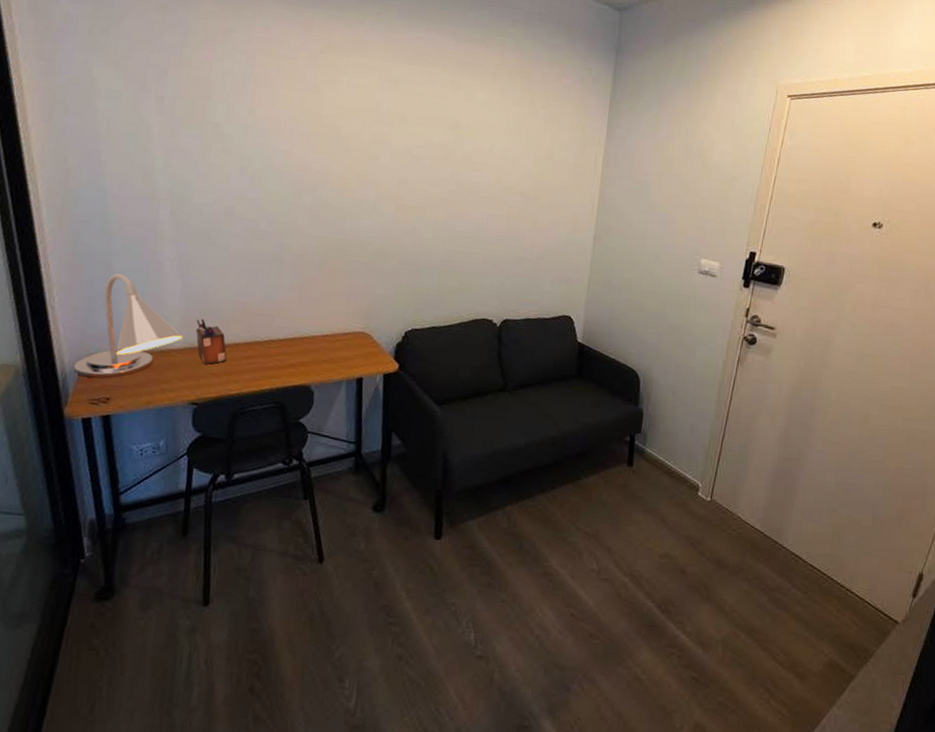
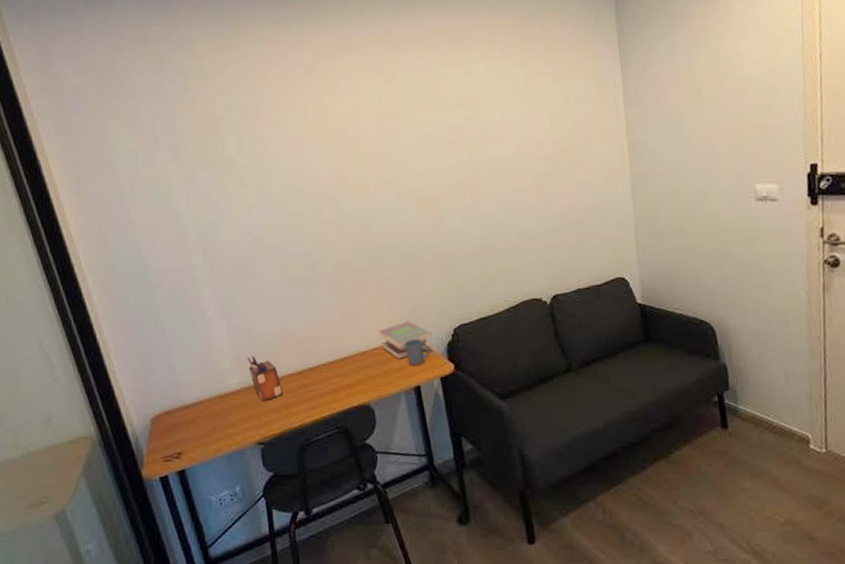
table lamp: present [73,273,183,378] -> none [142,326,238,436]
books: none [331,315,384,350] -> present [378,321,432,359]
mug: none [354,333,379,359] -> present [404,338,431,366]

